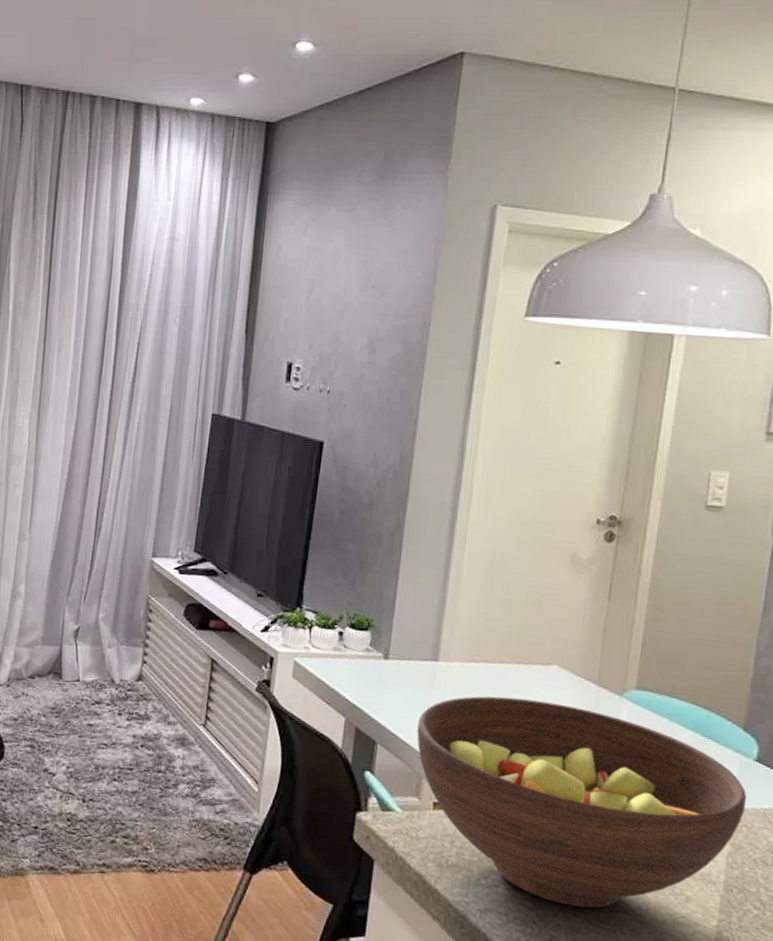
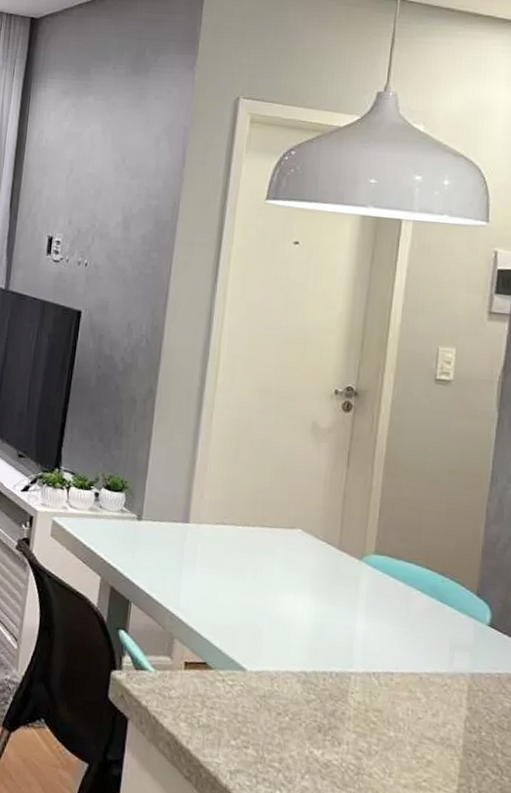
fruit bowl: present [417,696,747,909] -> none [169,558,482,771]

